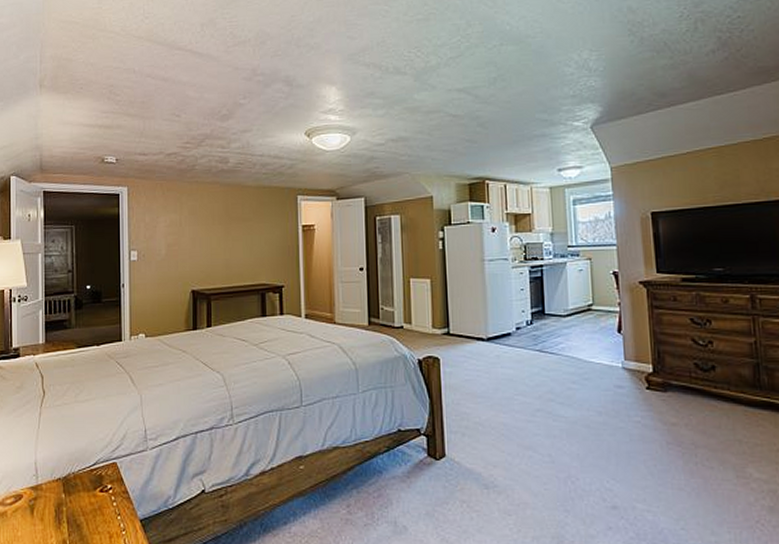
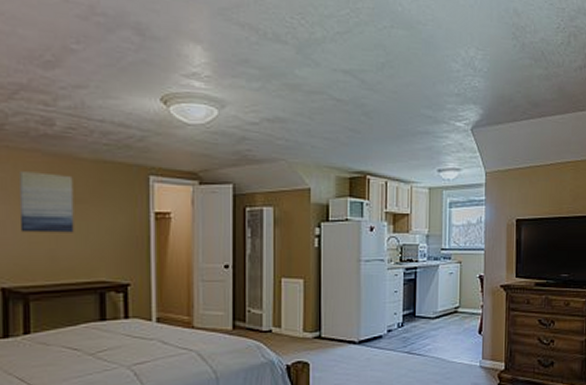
wall art: none [204,199,243,247] -> present [18,171,74,233]

